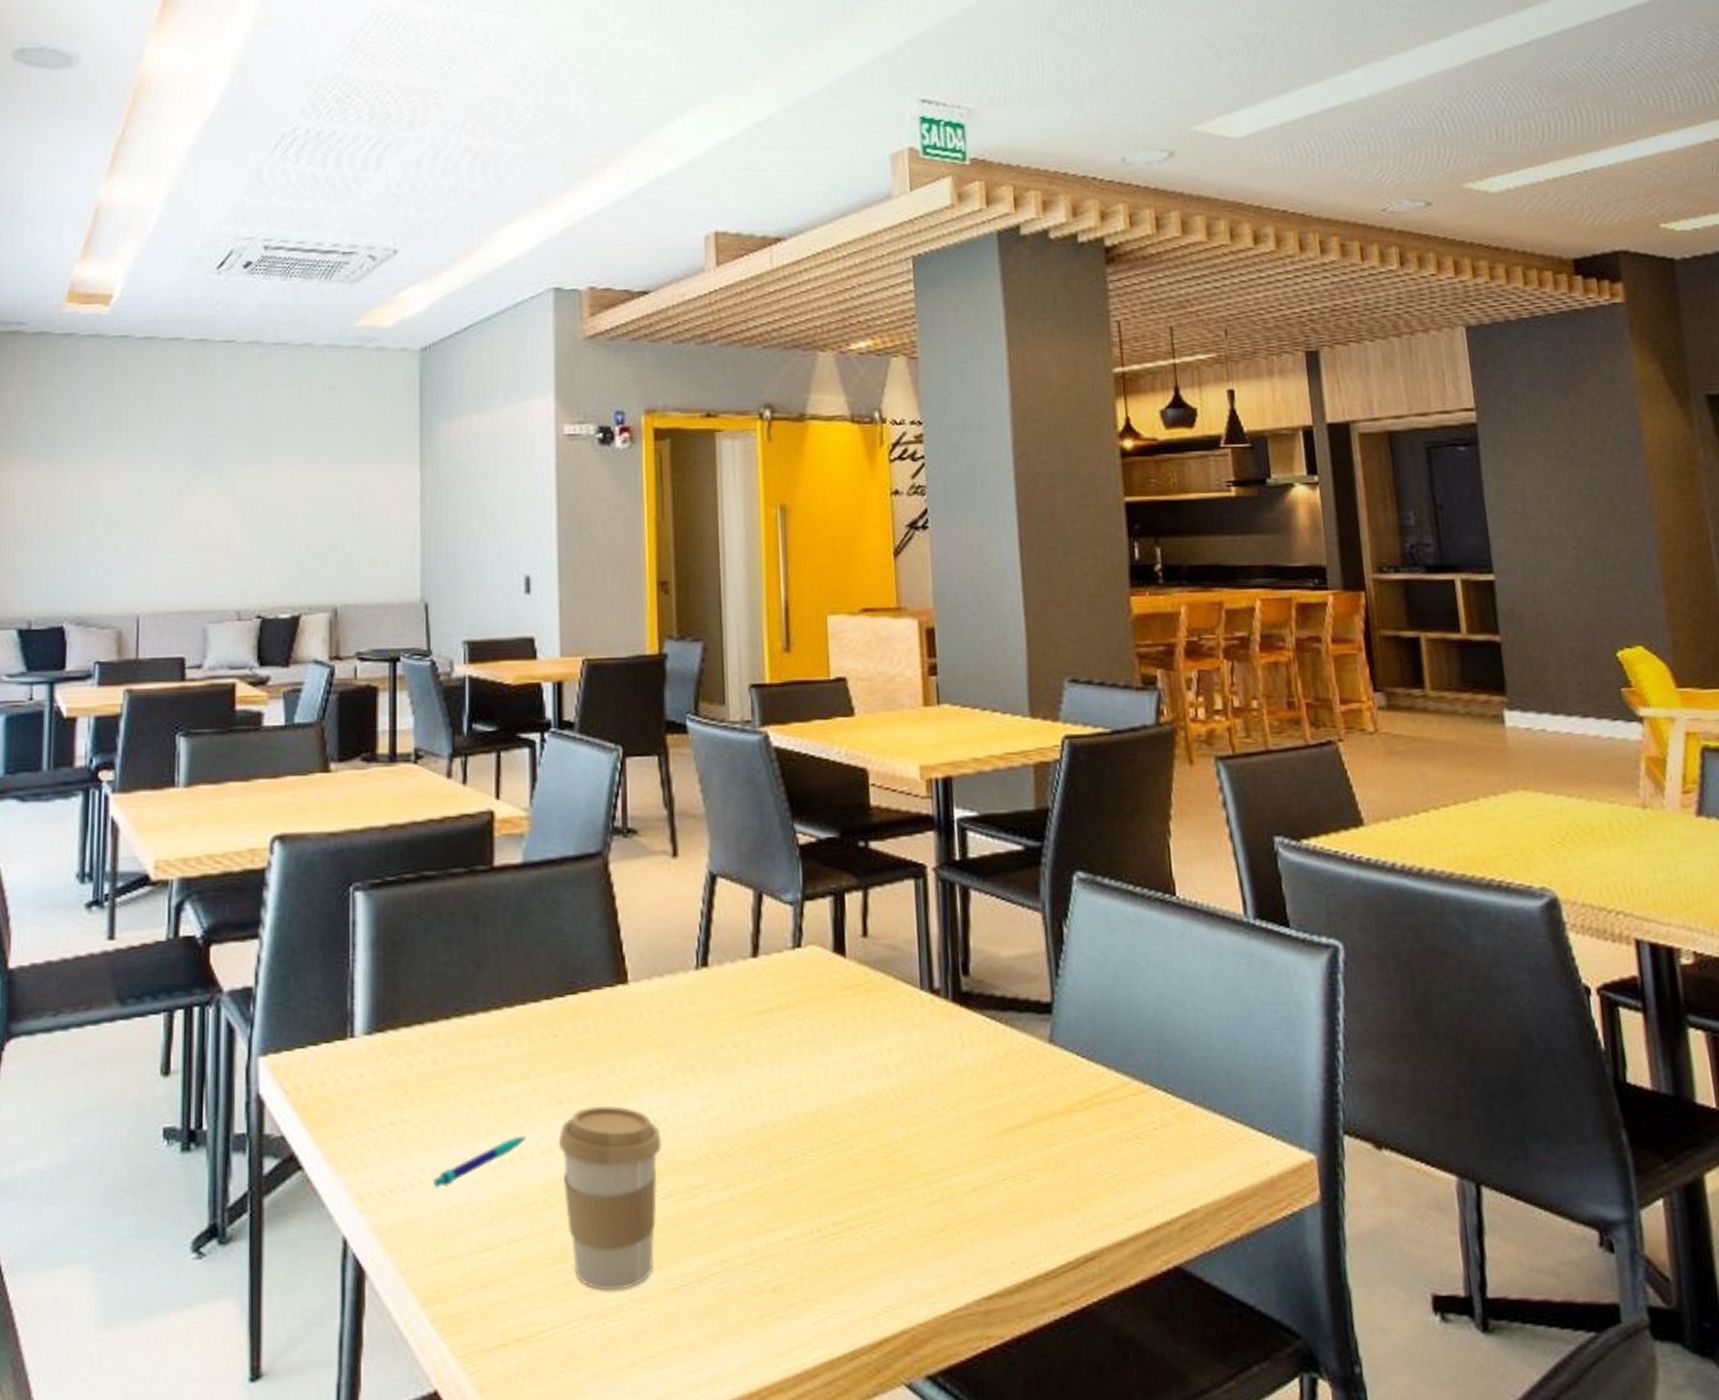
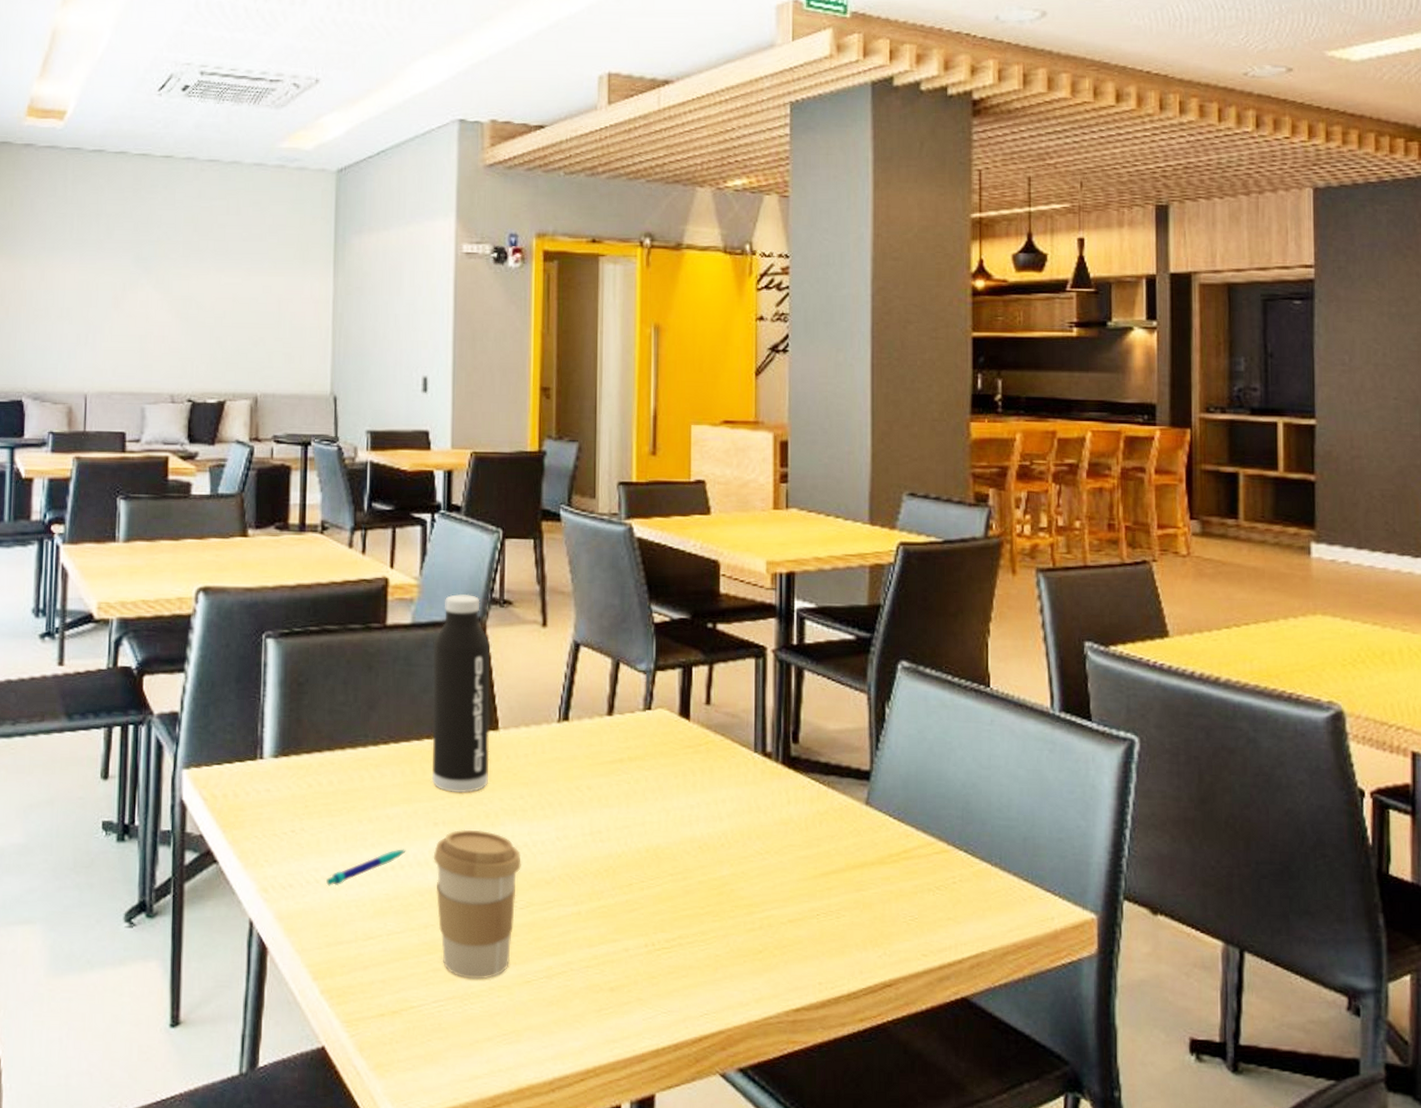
water bottle: none [548,825,619,1062] -> present [431,594,490,793]

